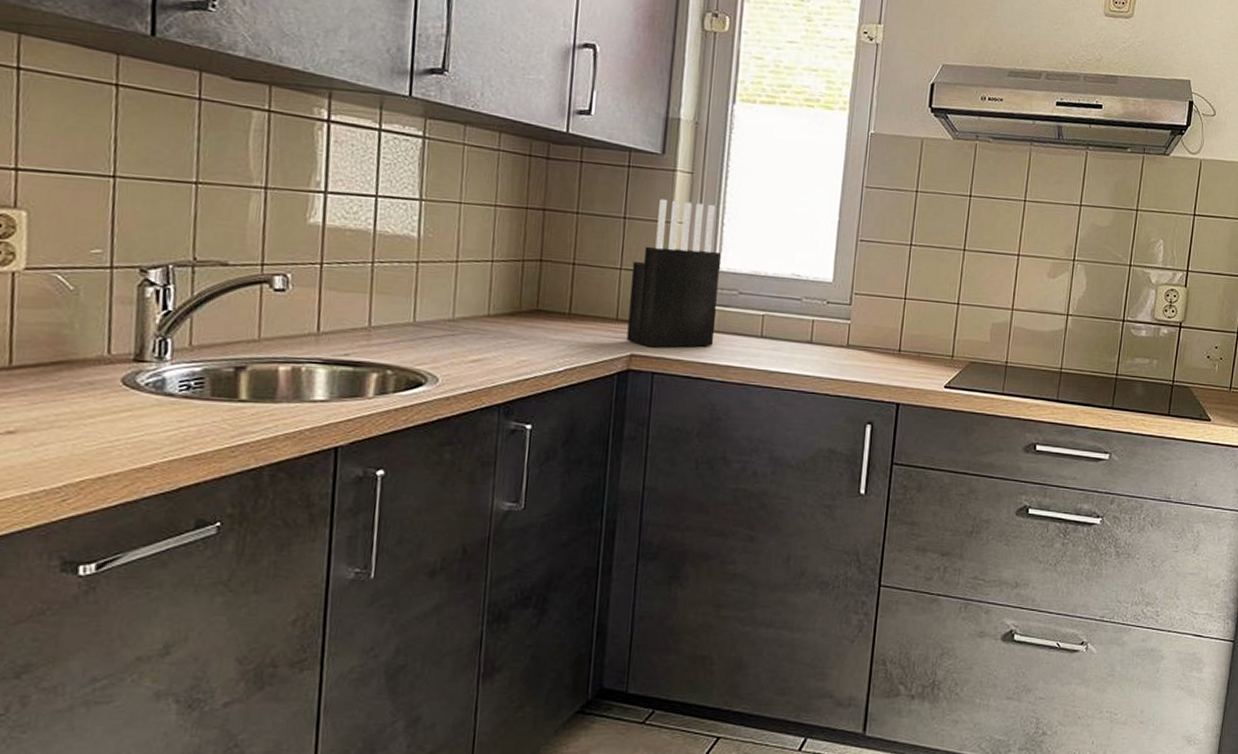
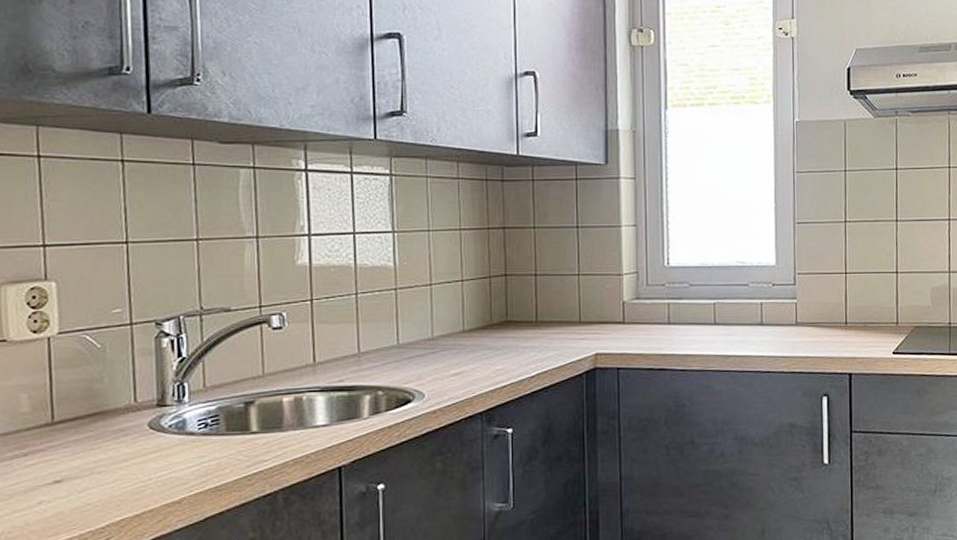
knife block: present [626,199,721,348] -> none [589,205,670,345]

